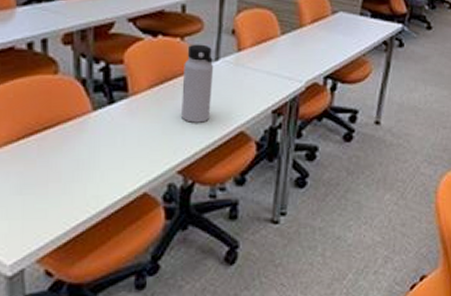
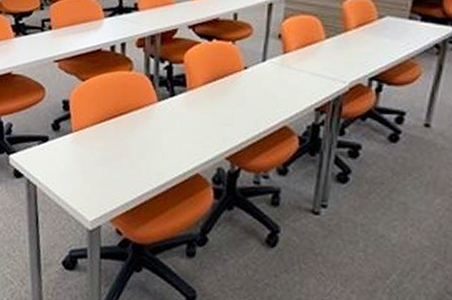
water bottle: present [181,44,214,123] -> none [231,47,261,116]

